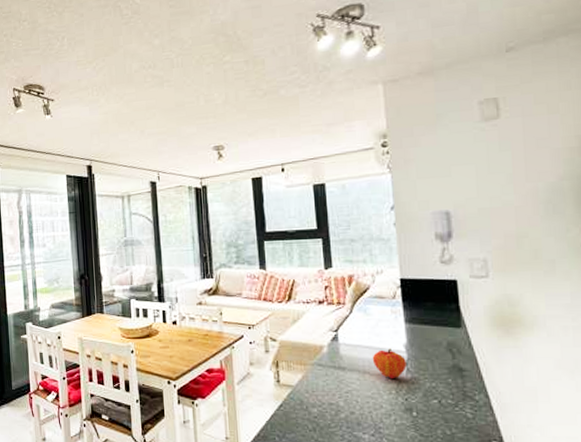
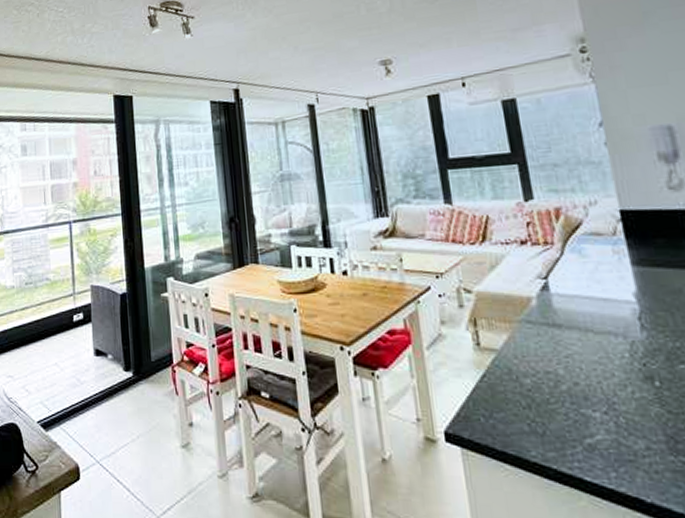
fruit: present [372,348,407,378] -> none [594,298,640,337]

